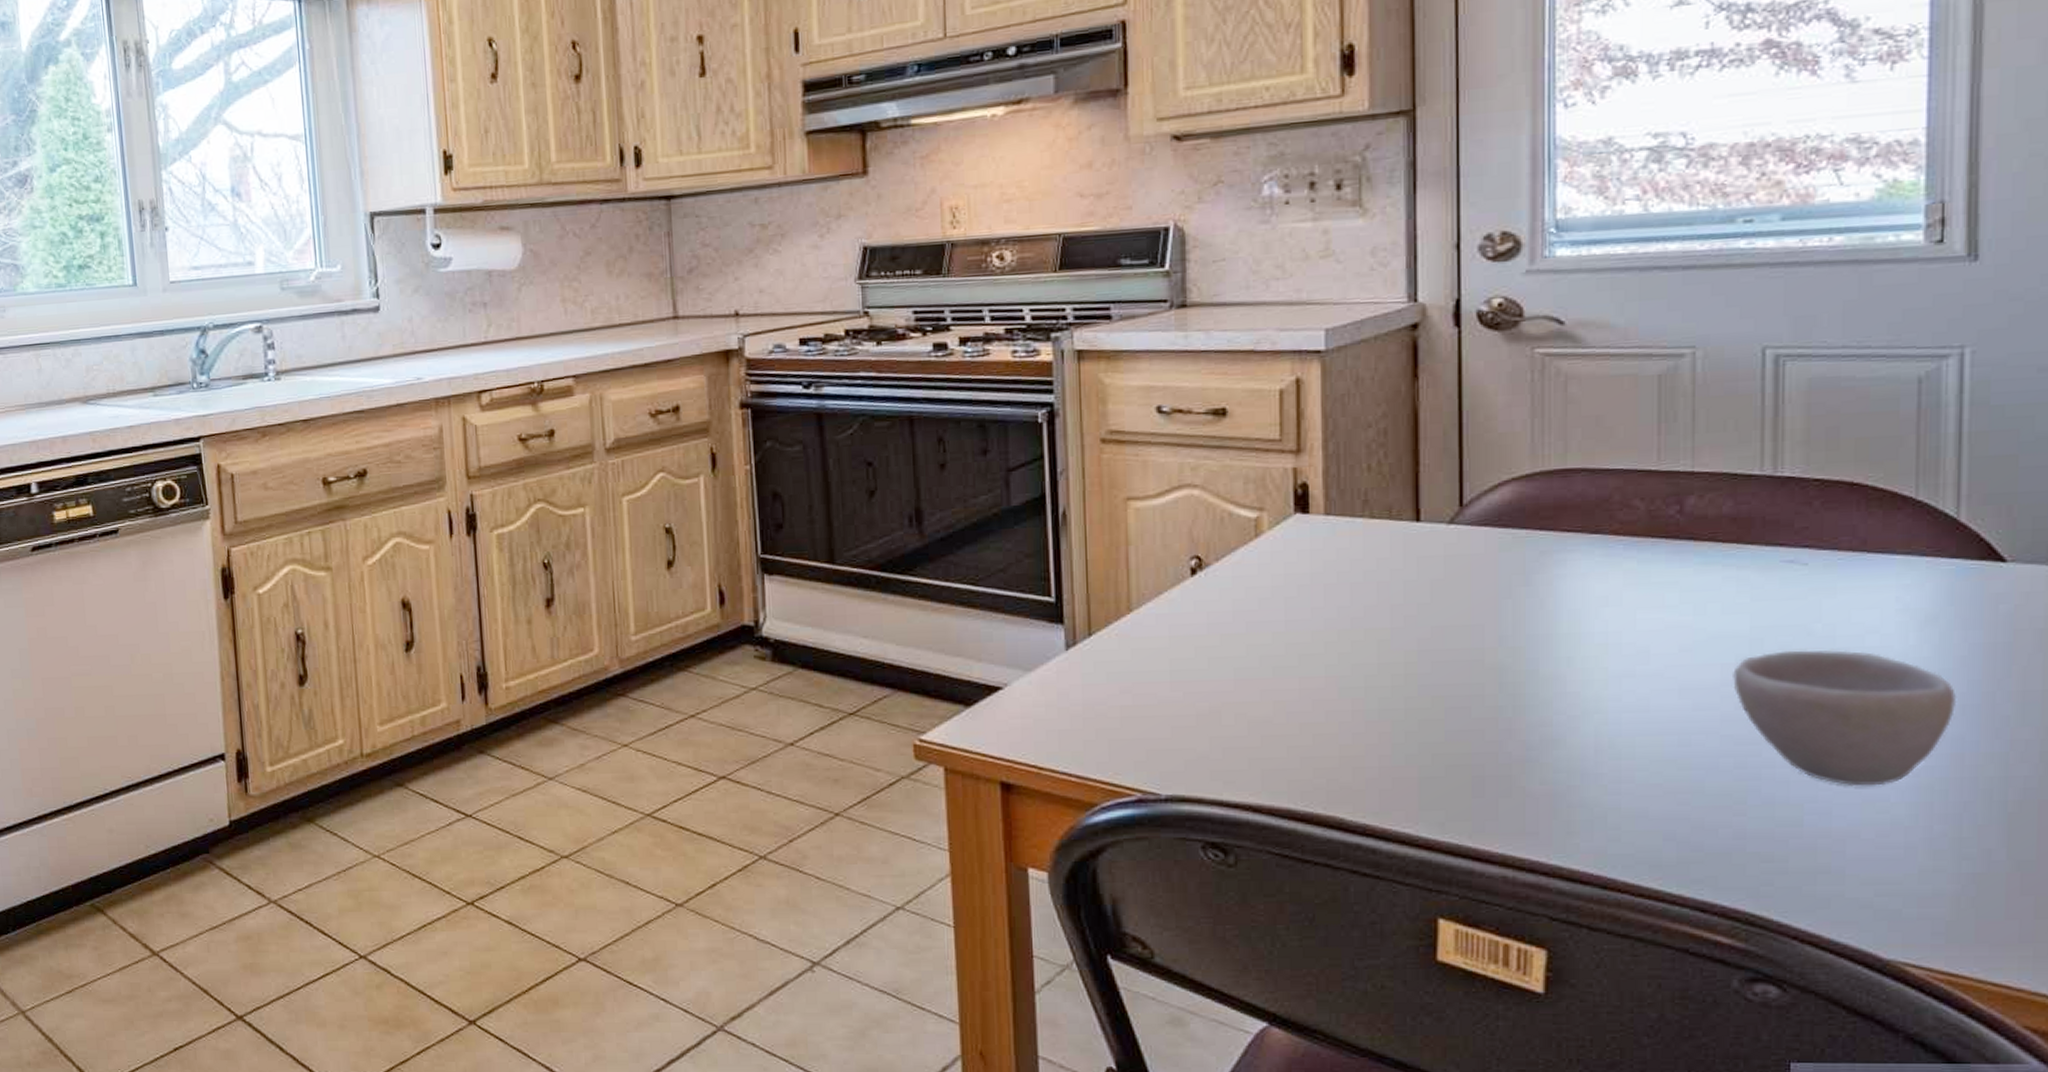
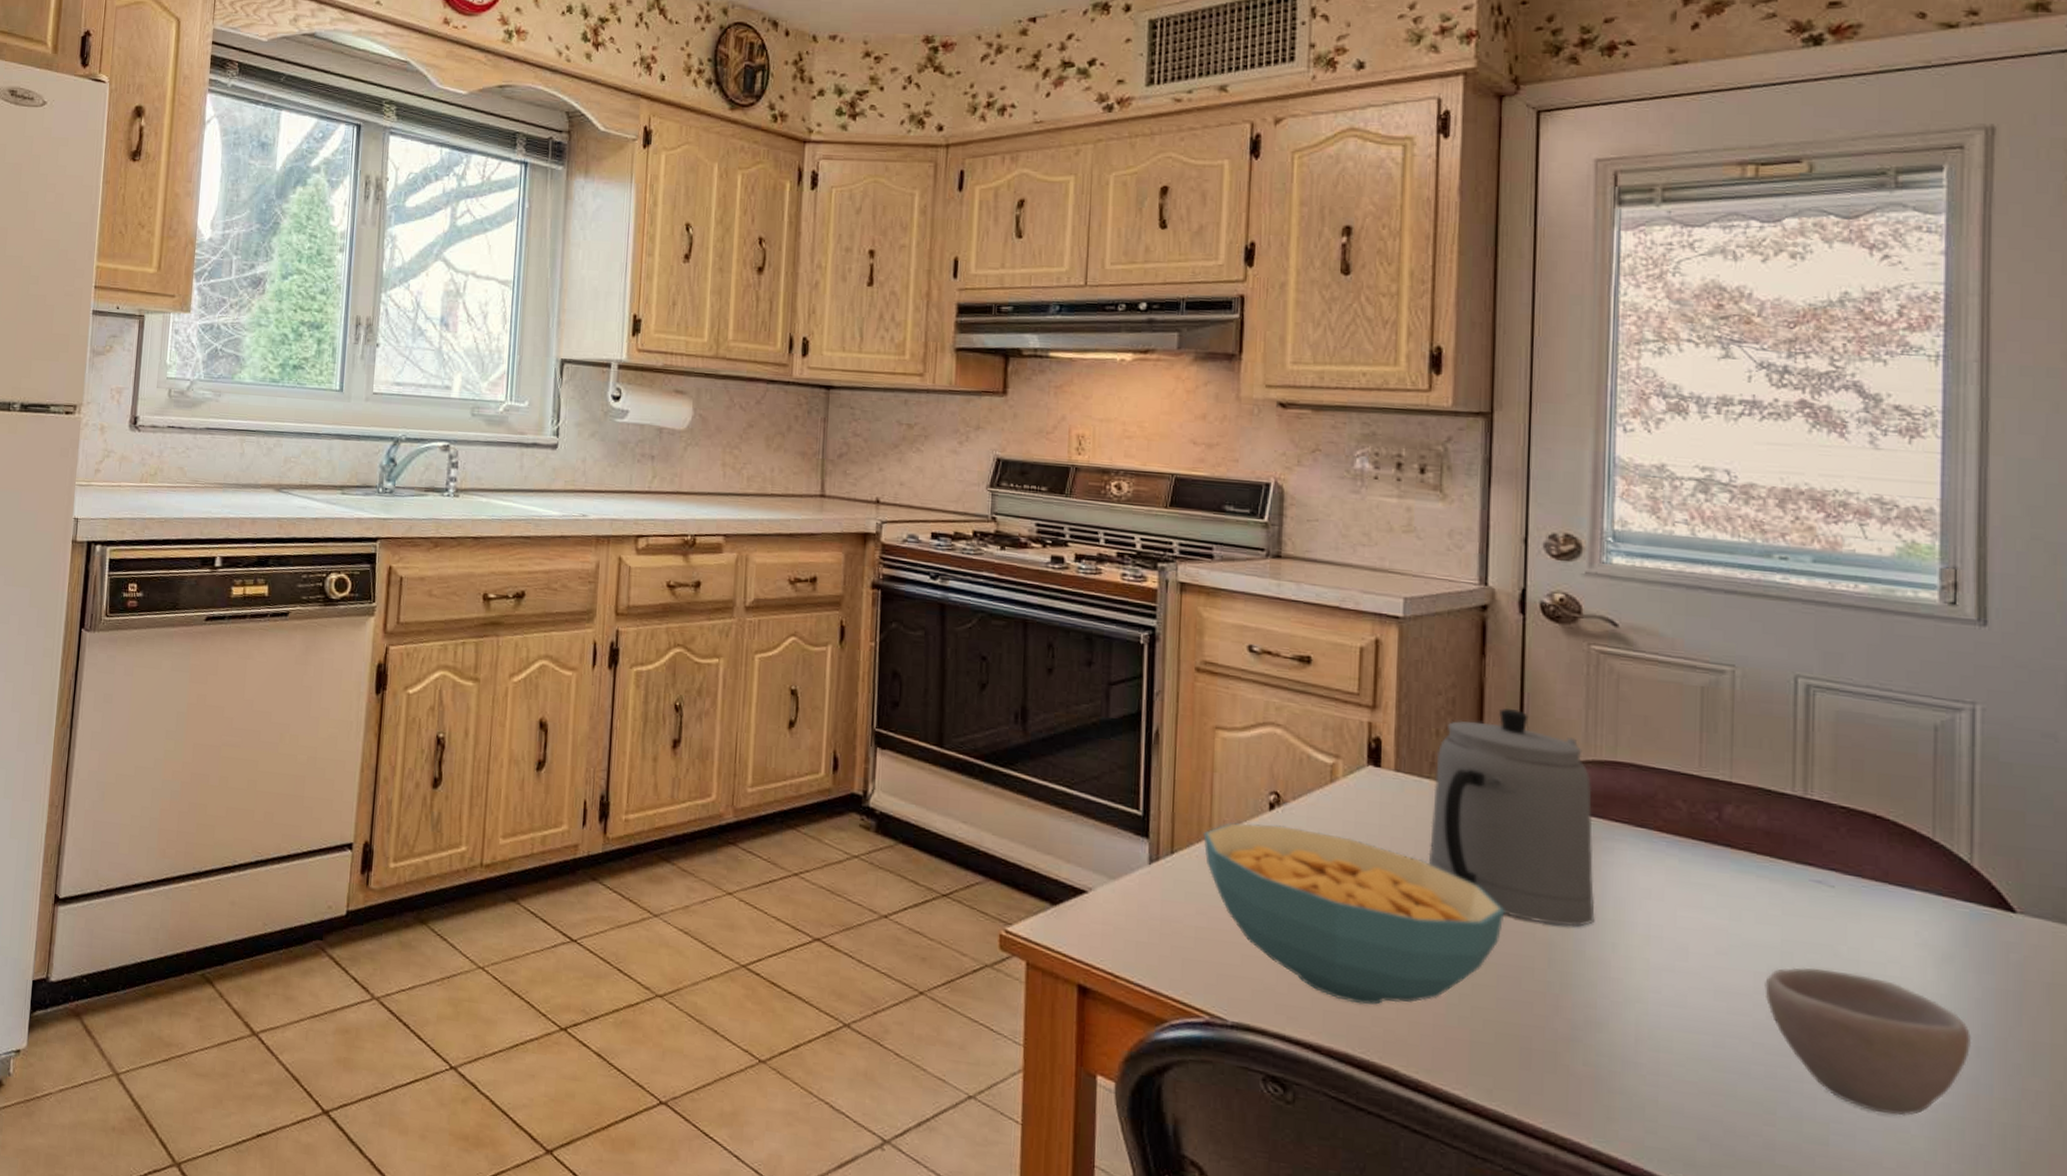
cereal bowl: none [1122,589,1451,758] -> present [1203,823,1505,1005]
teapot: none [1365,430,1548,649] -> present [1428,708,1595,927]

